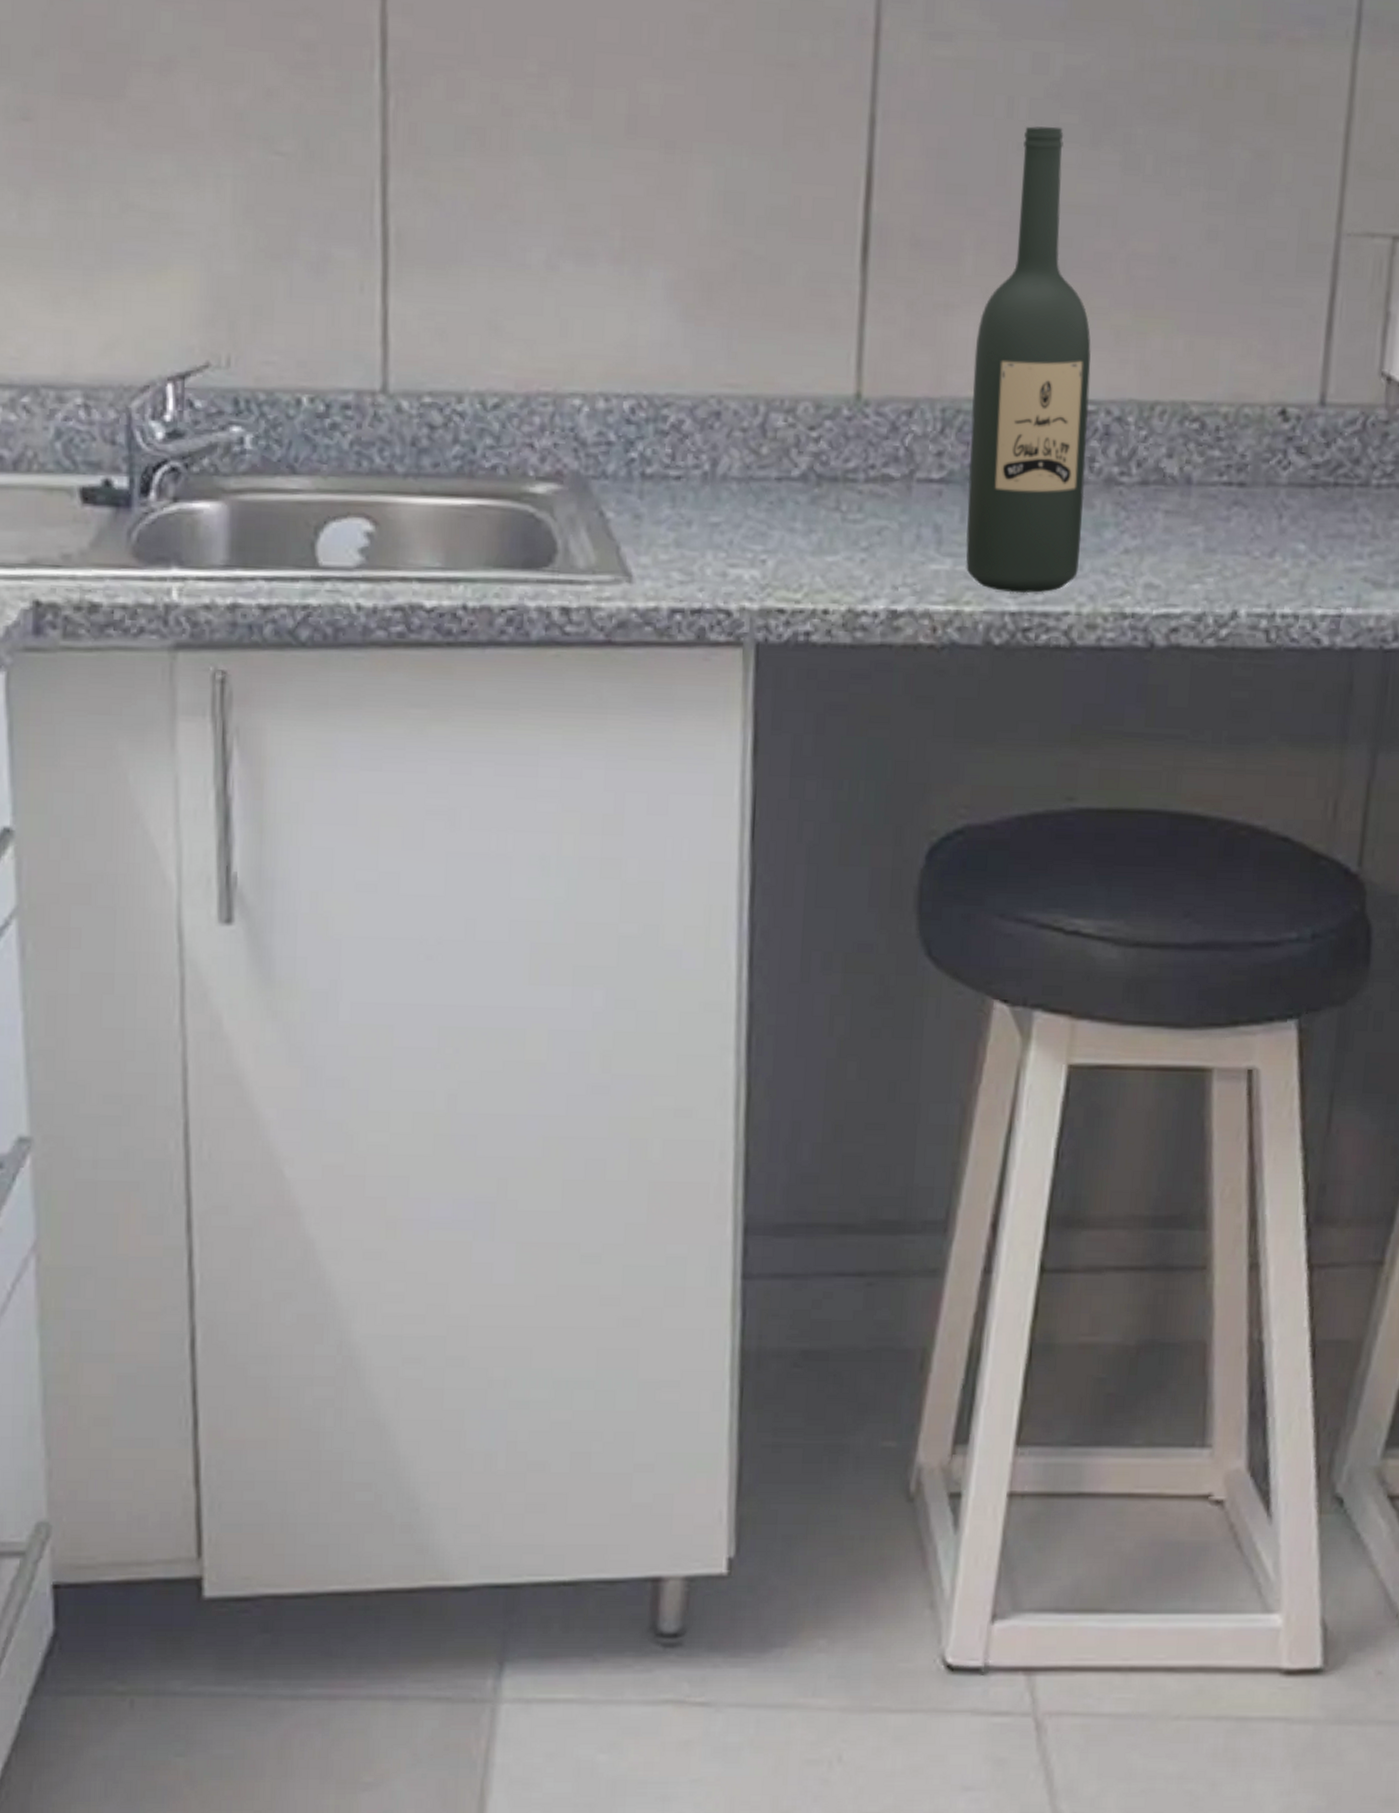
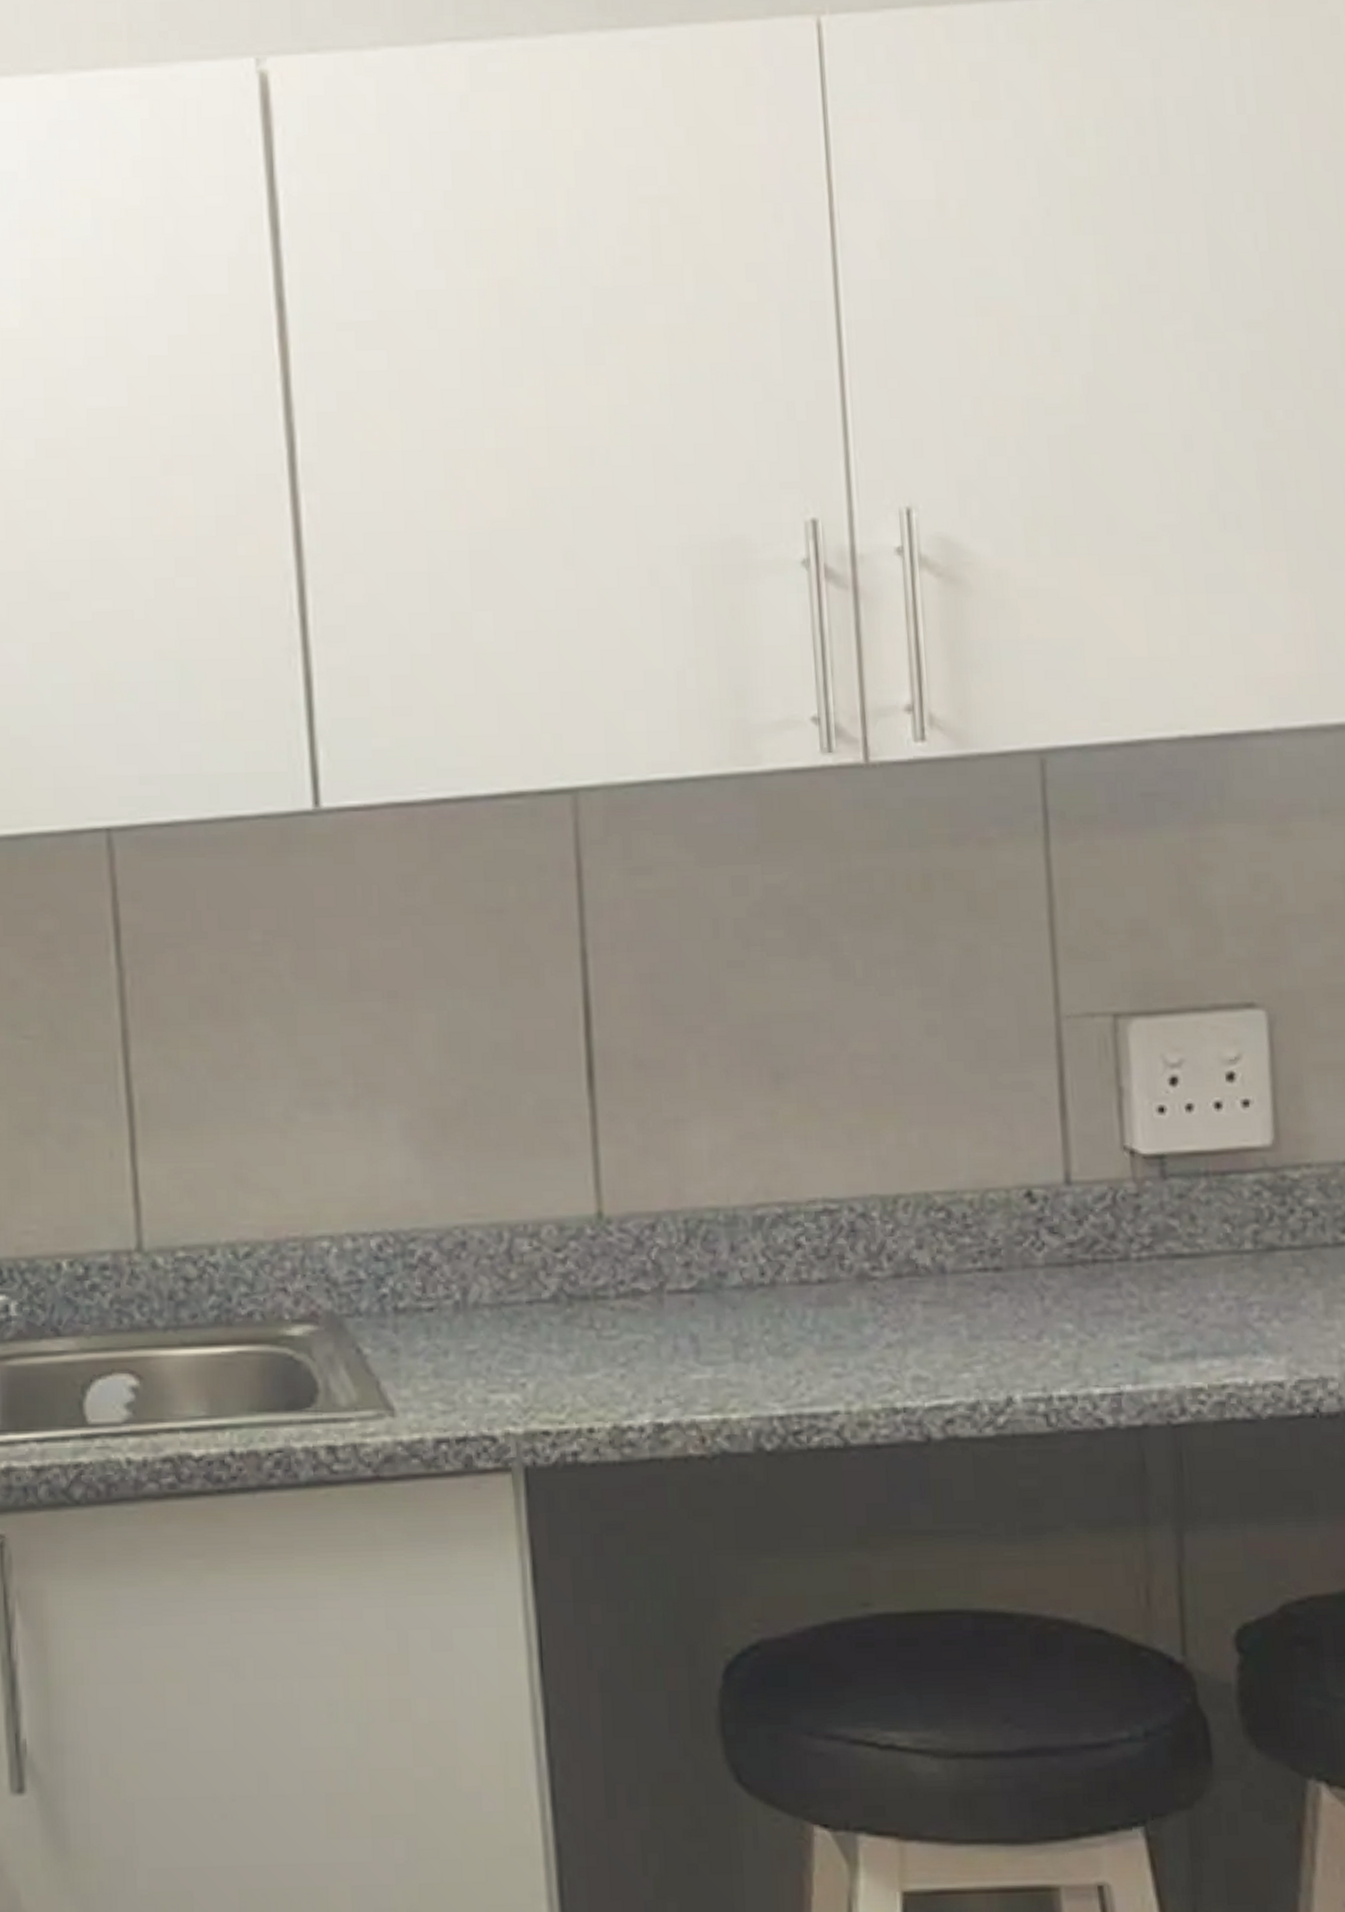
wine bottle: present [965,126,1091,594] -> none [710,942,842,1397]

